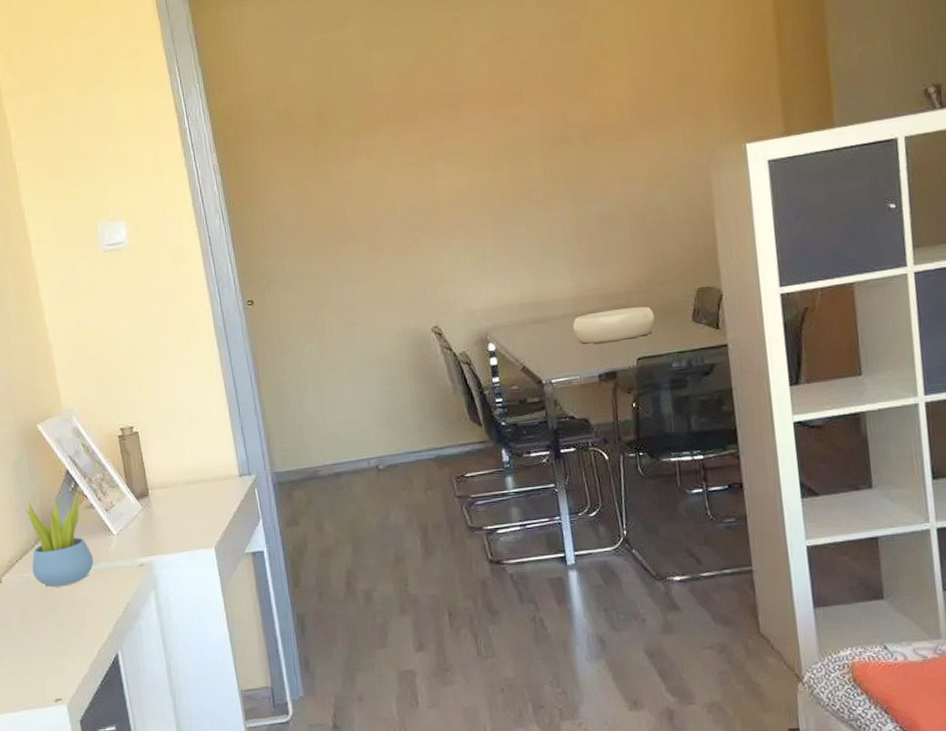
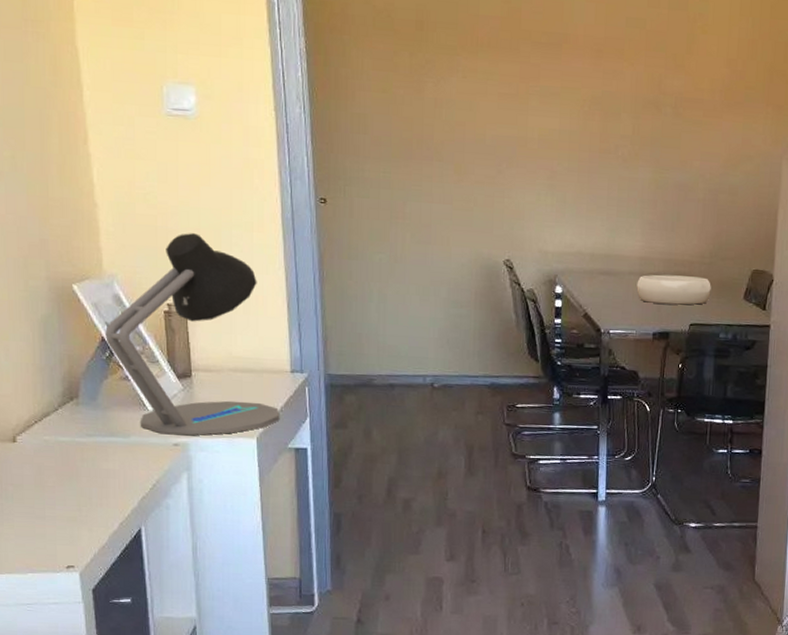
succulent plant: present [25,491,94,588] -> none [50,360,124,455]
desk lamp: none [69,356,234,556] -> present [105,233,280,436]

